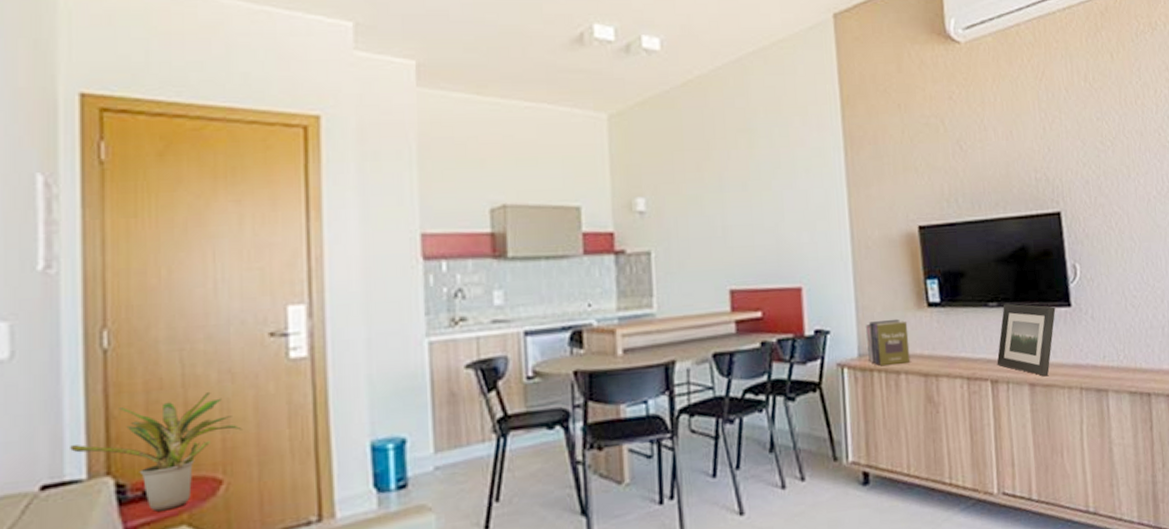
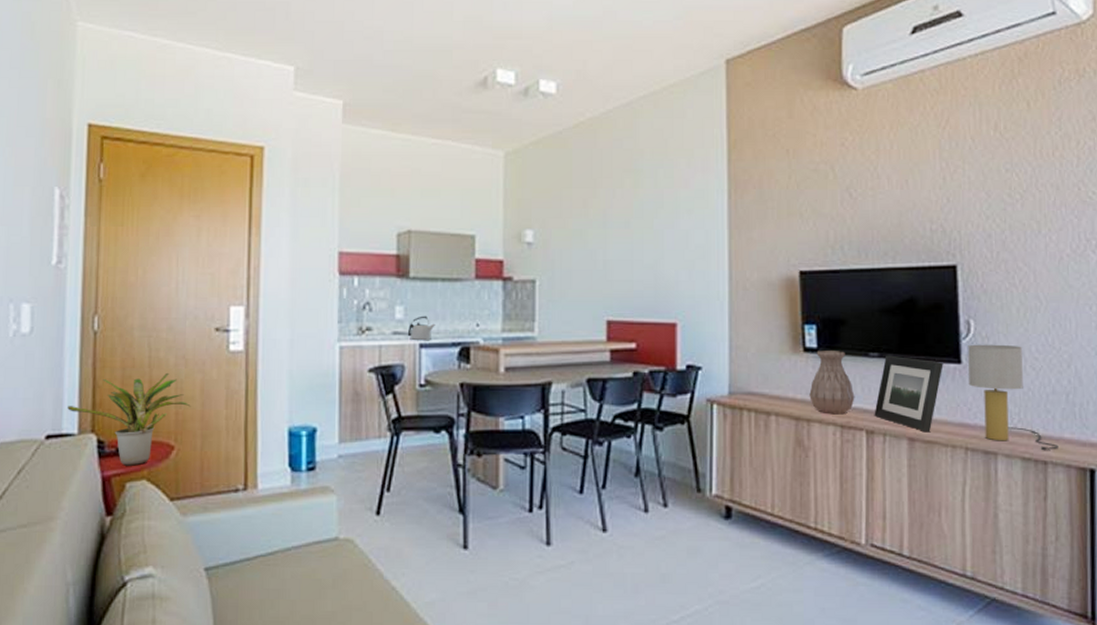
kettle: none [509,299,541,329] -> present [407,315,435,341]
books: present [866,318,911,367] -> none [739,361,782,406]
vase: none [936,303,979,368] -> present [809,351,855,415]
table lamp: none [1076,285,1159,384] -> present [968,344,1059,451]

